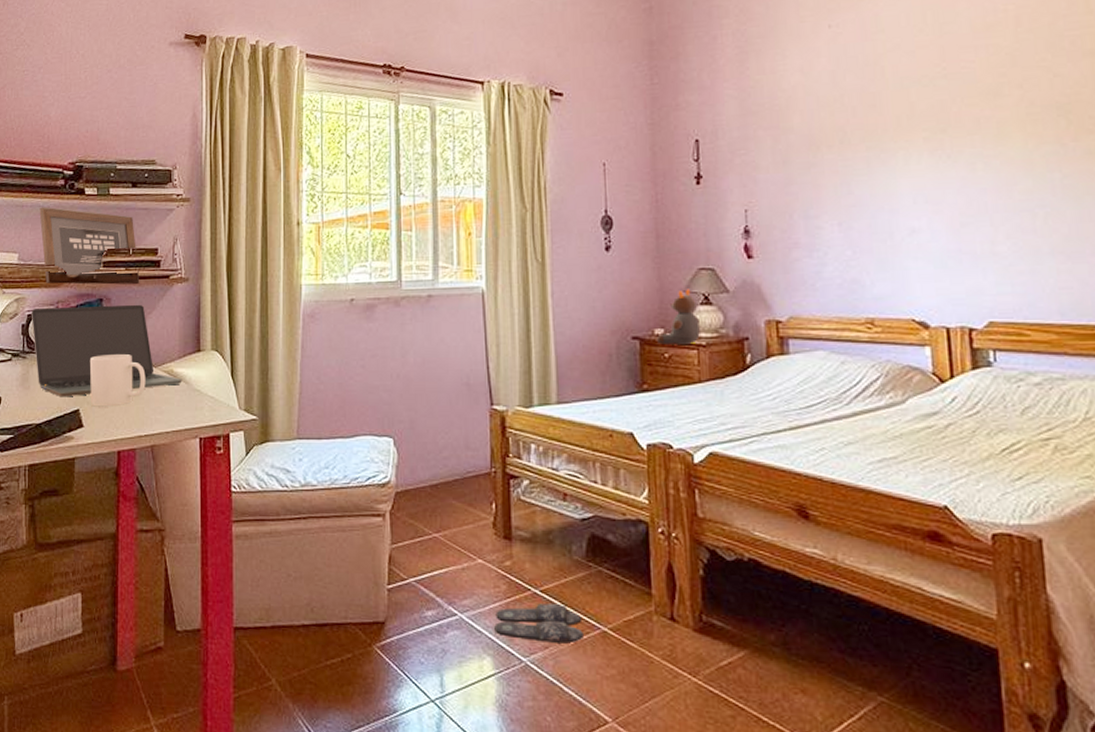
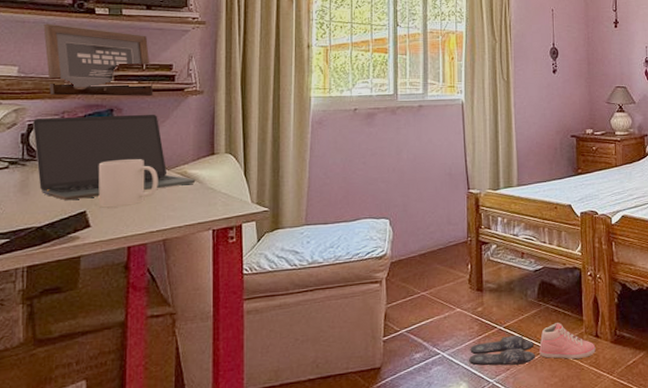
sneaker: none [589,594,671,647] -> present [539,323,596,359]
teddy bear: present [657,289,700,344] -> none [588,101,616,141]

